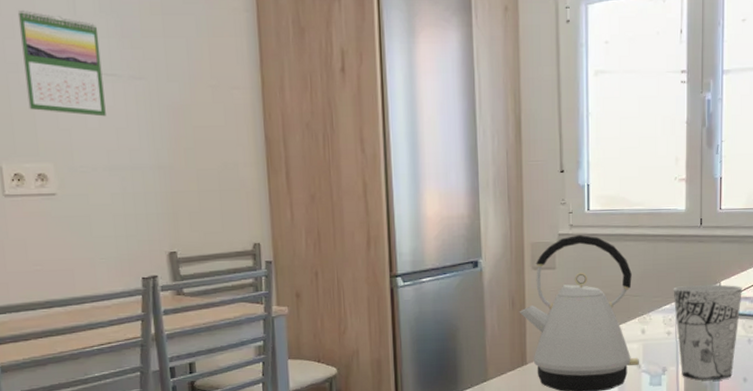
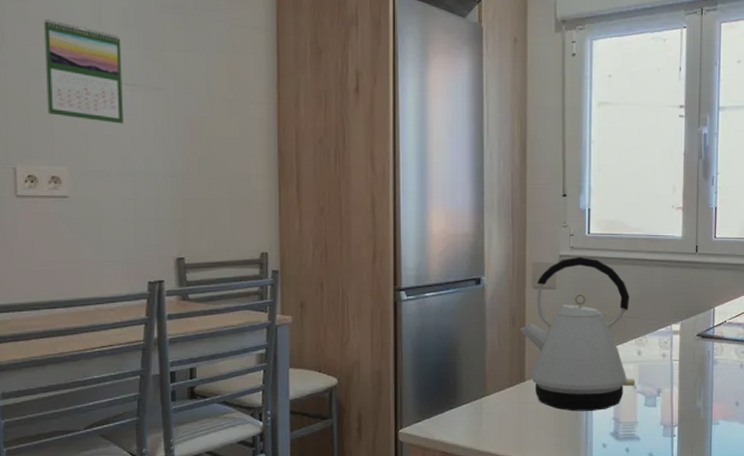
cup: present [673,284,742,380] -> none [669,310,735,403]

